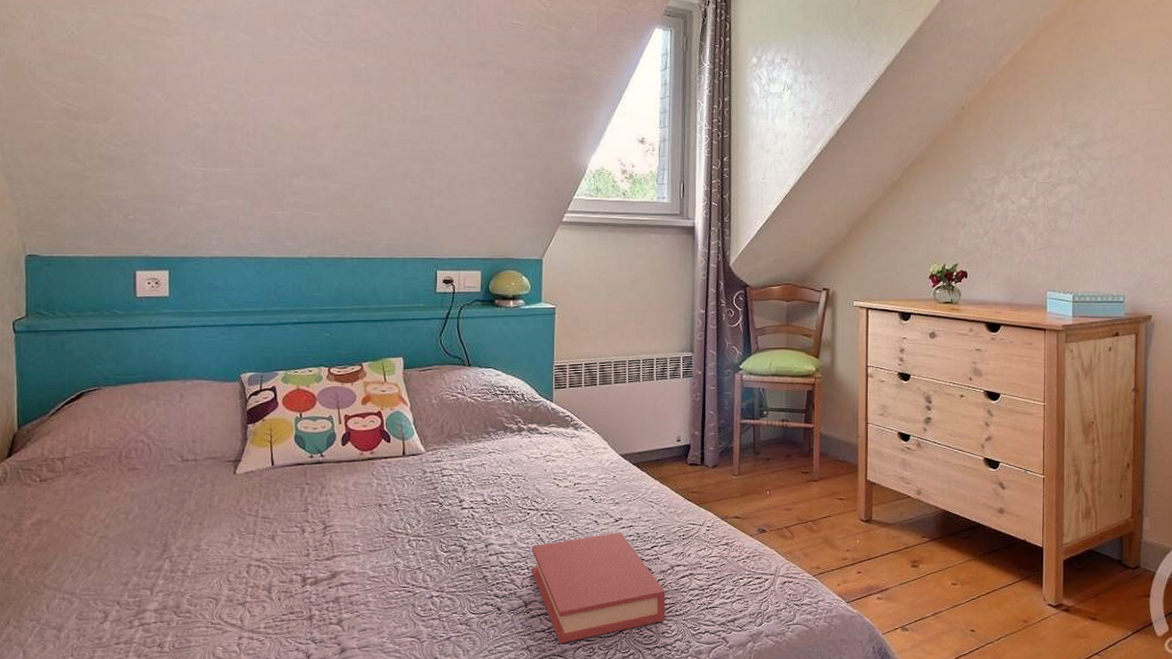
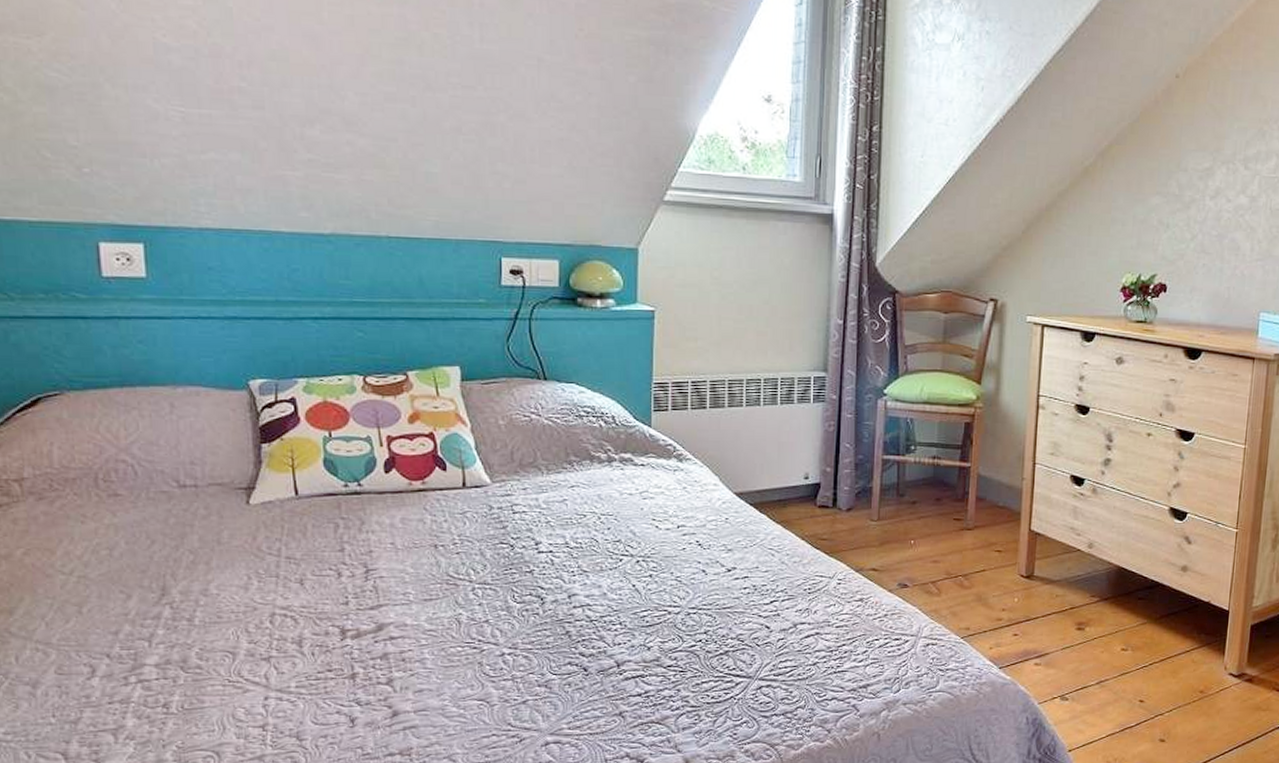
book: present [531,532,665,643] -> none [624,583,786,709]

